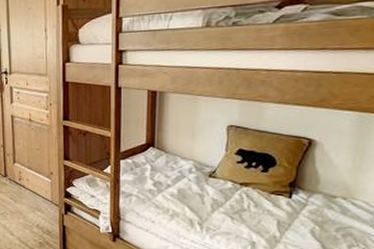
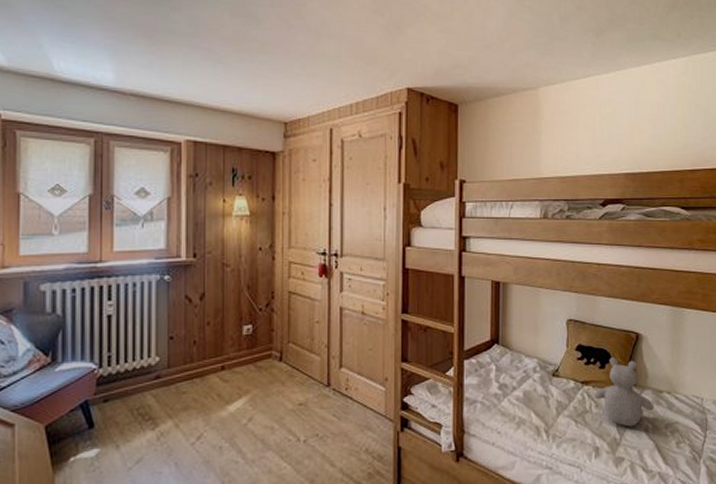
teddy bear: none [253,162,325,227] -> present [594,358,654,427]

